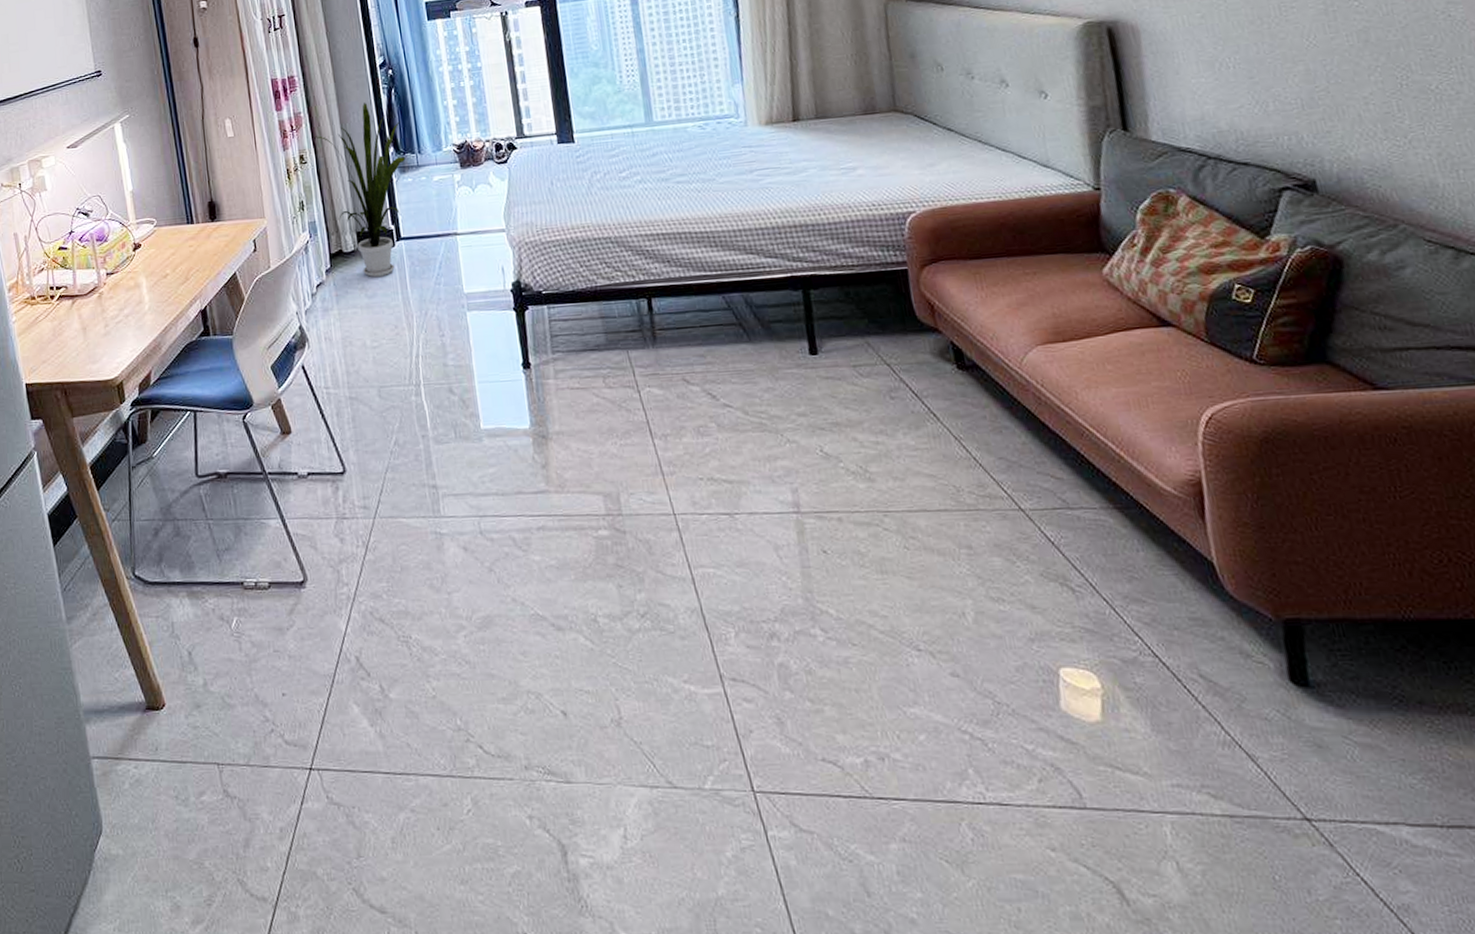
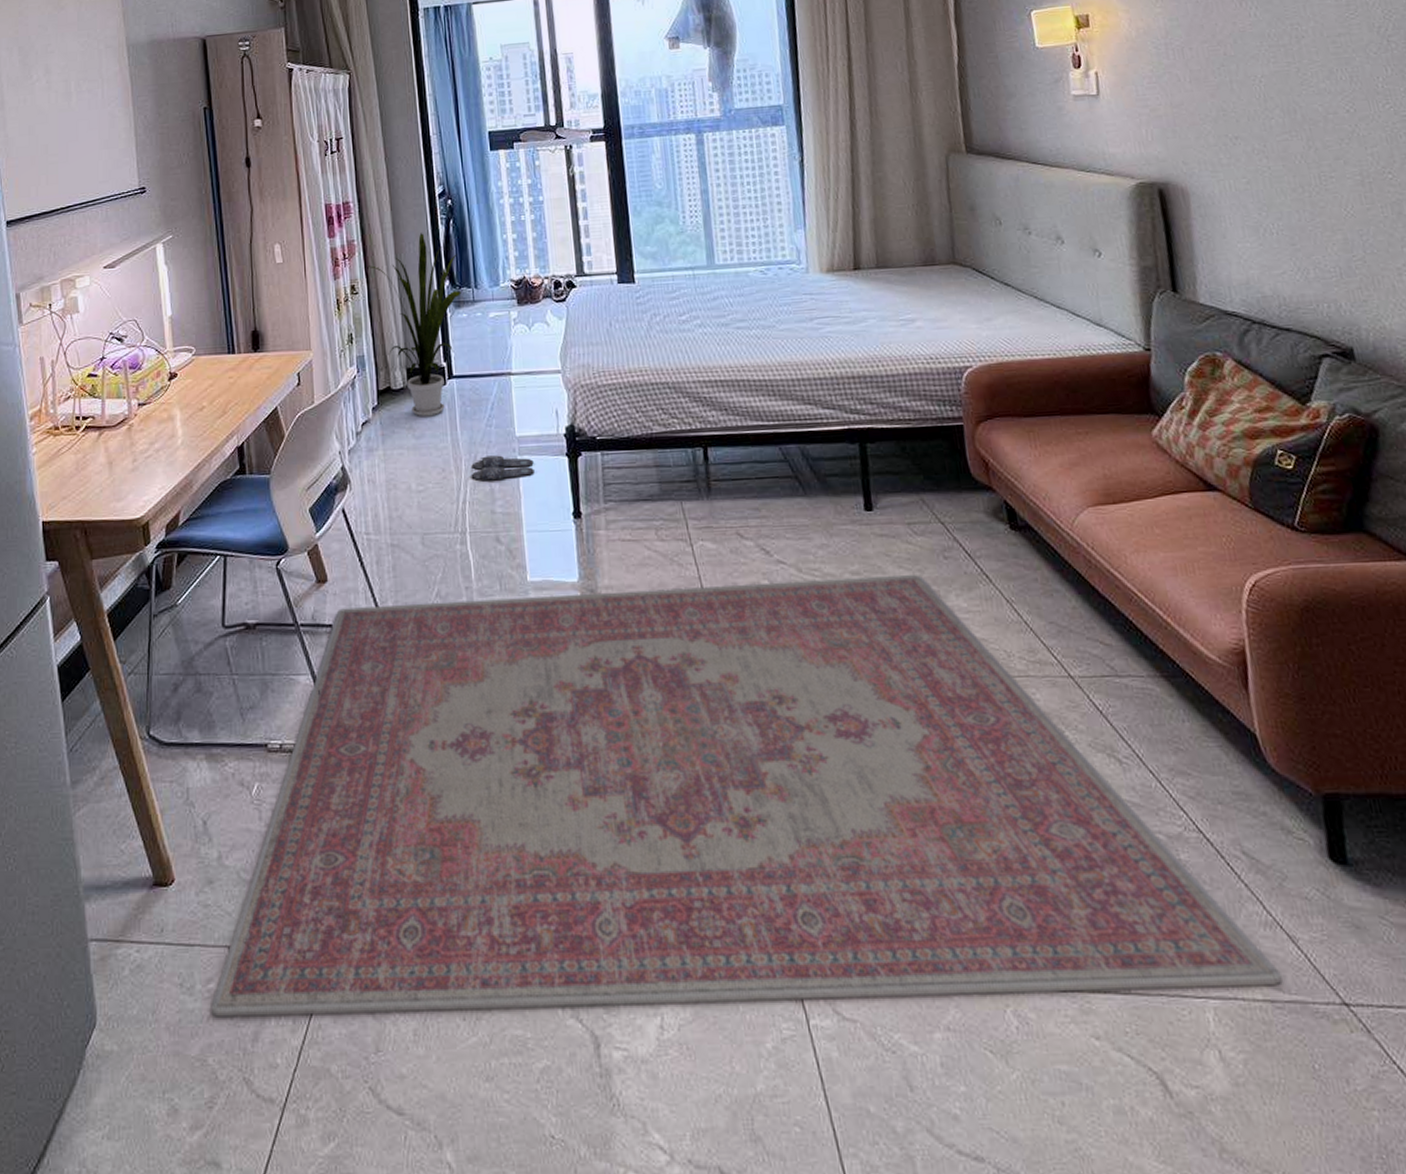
rug: none [204,415,1242,826] -> present [211,575,1283,1017]
slippers: none [422,311,484,337] -> present [471,455,535,482]

